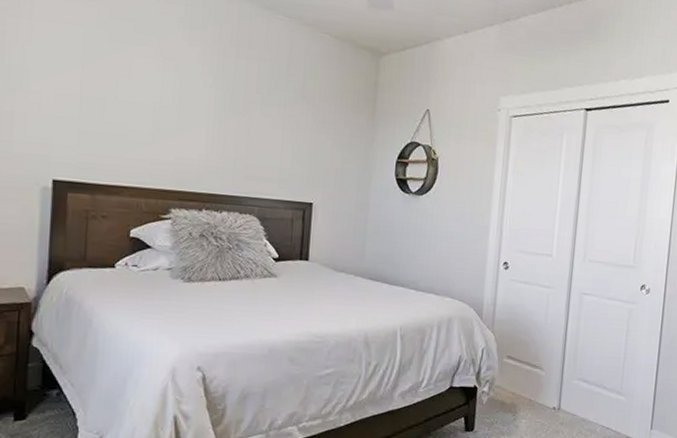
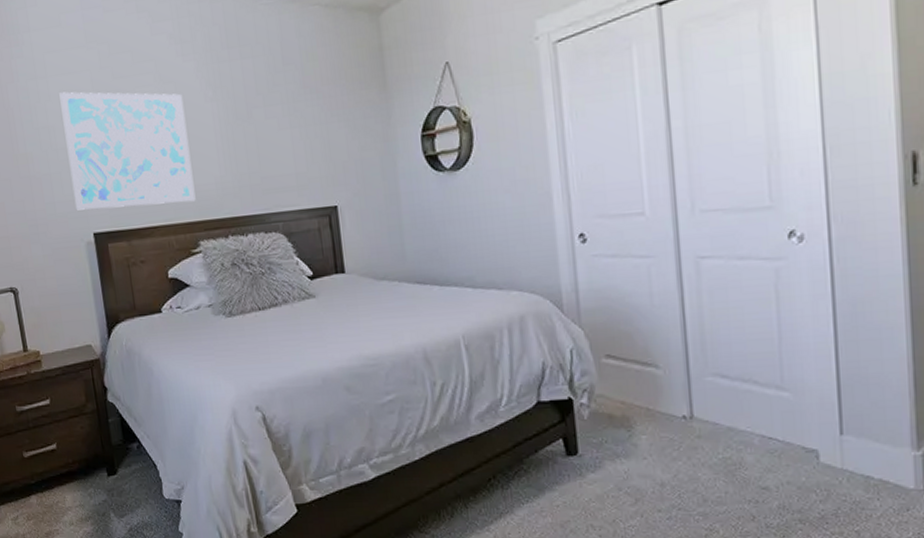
wall art: none [37,38,182,172] -> present [59,92,196,211]

